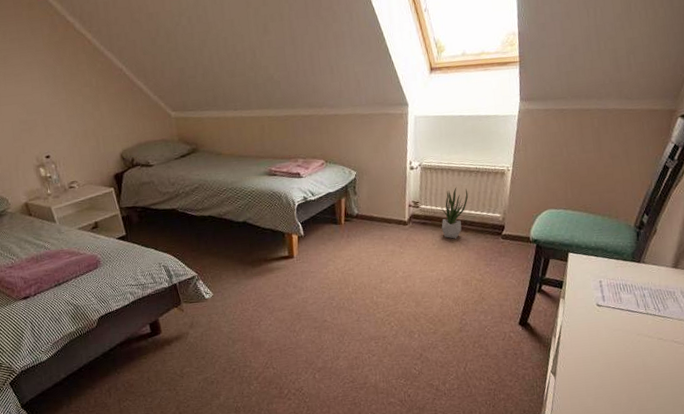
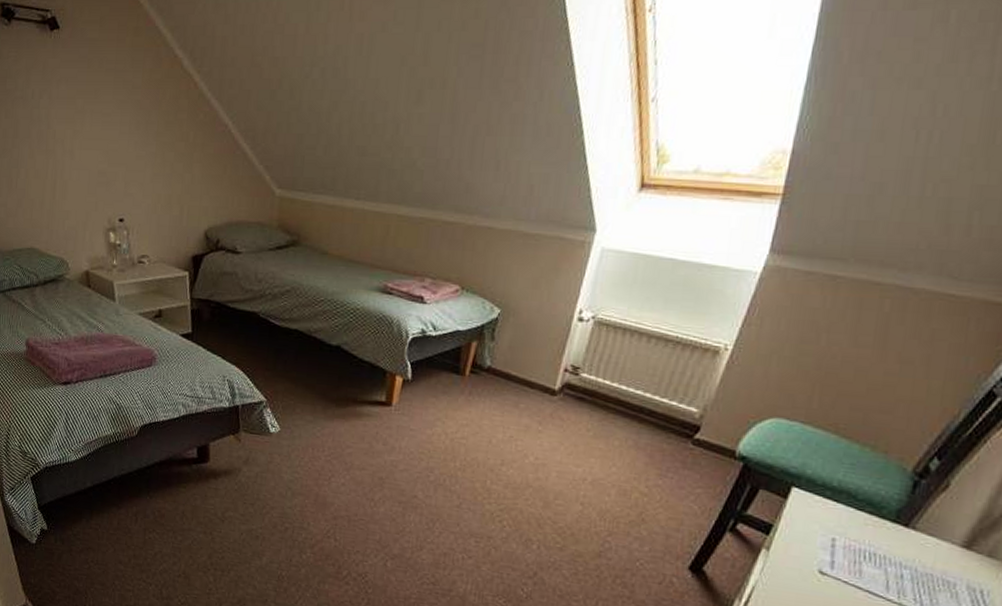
potted plant: present [441,187,468,239] -> none [604,358,656,429]

